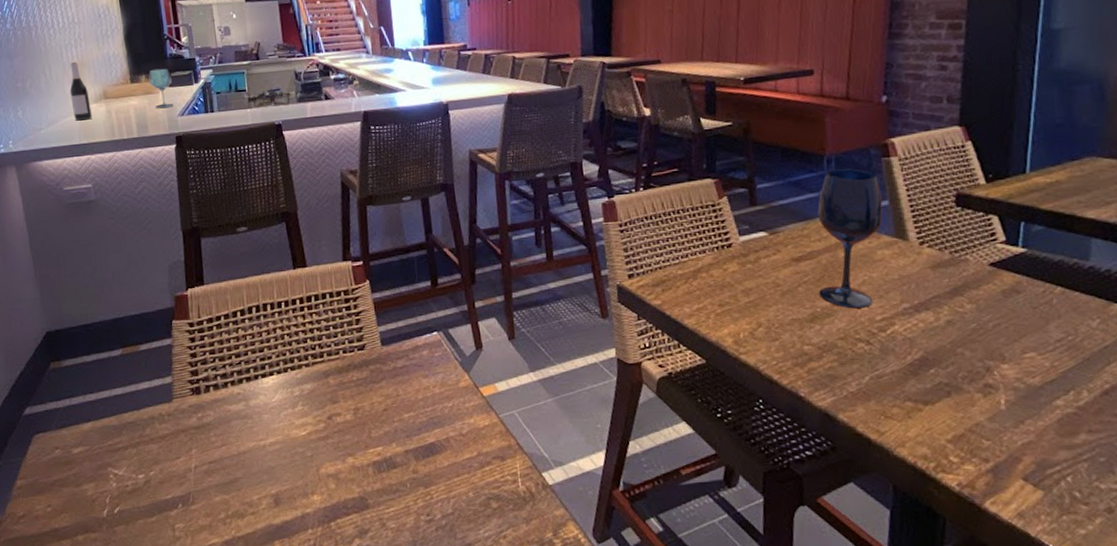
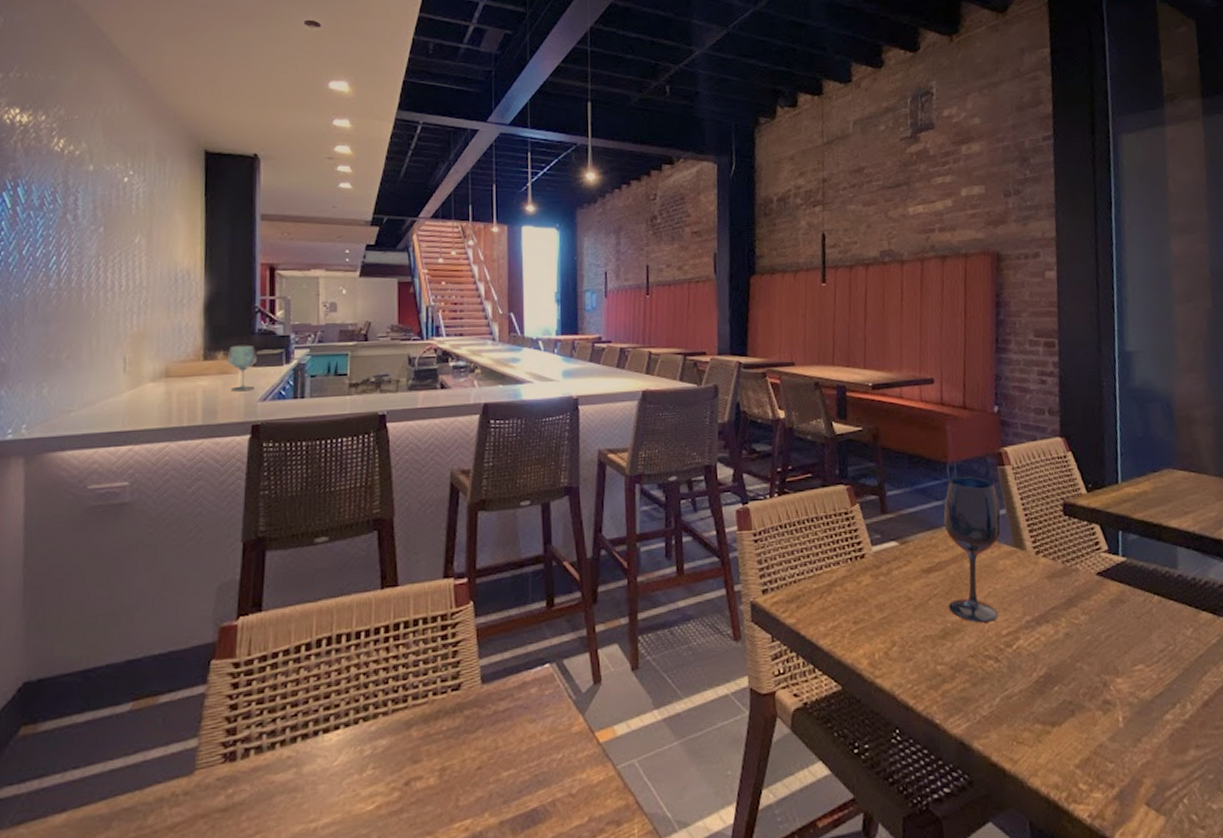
wine bottle: present [70,61,92,121] -> none [119,331,146,403]

